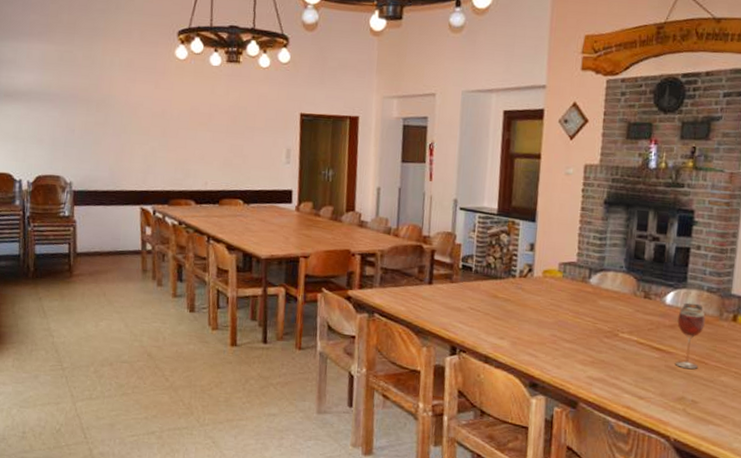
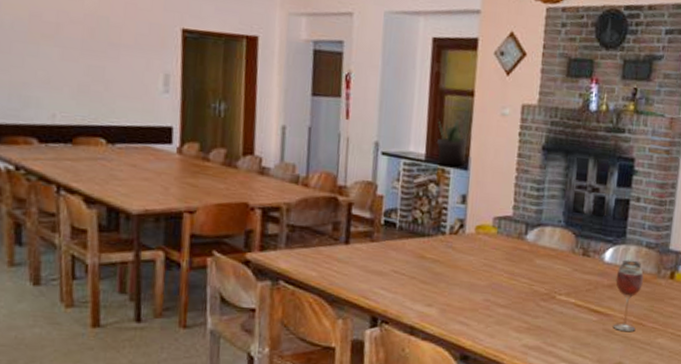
planter: none [507,179,534,219] -> present [436,119,467,167]

